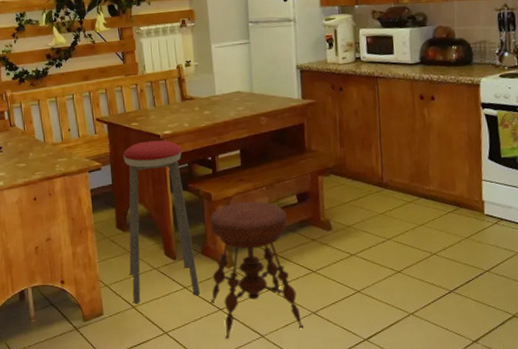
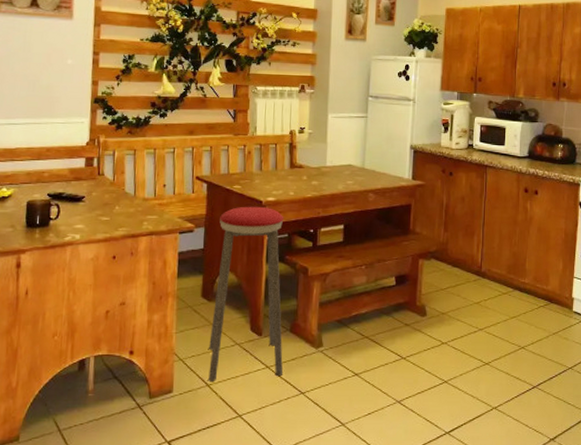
stool: present [210,201,304,339] -> none [293,280,387,426]

